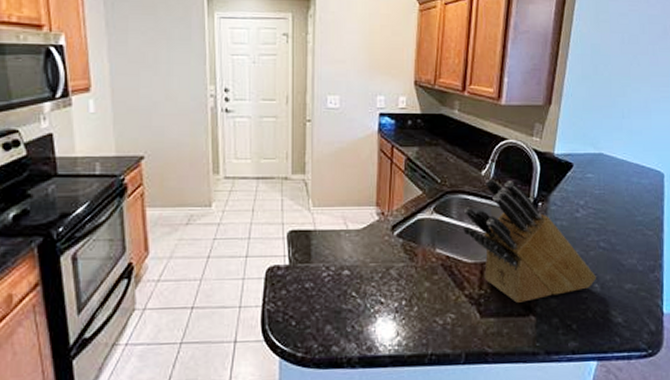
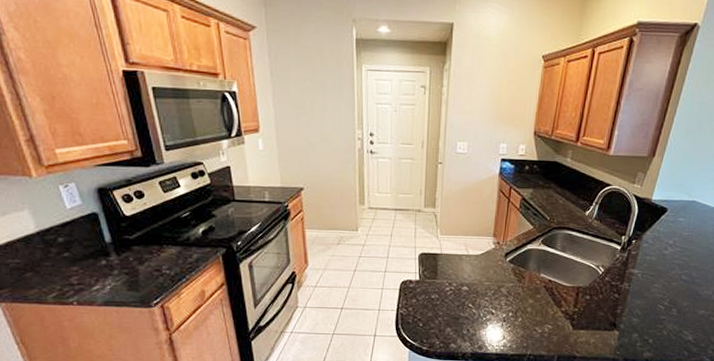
knife block: present [463,180,596,303] -> none [565,219,675,320]

